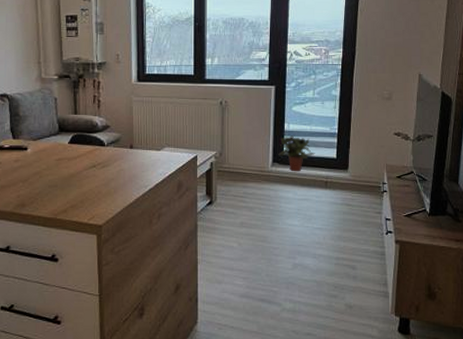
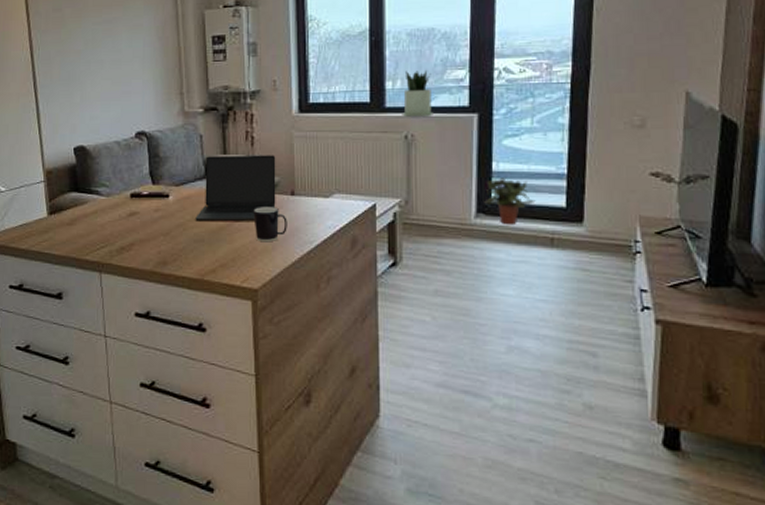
laptop: none [50,115,118,170] -> present [195,155,276,222]
mug: none [99,157,127,187] -> present [253,205,287,243]
planter: none [218,51,242,88] -> present [402,71,433,118]

